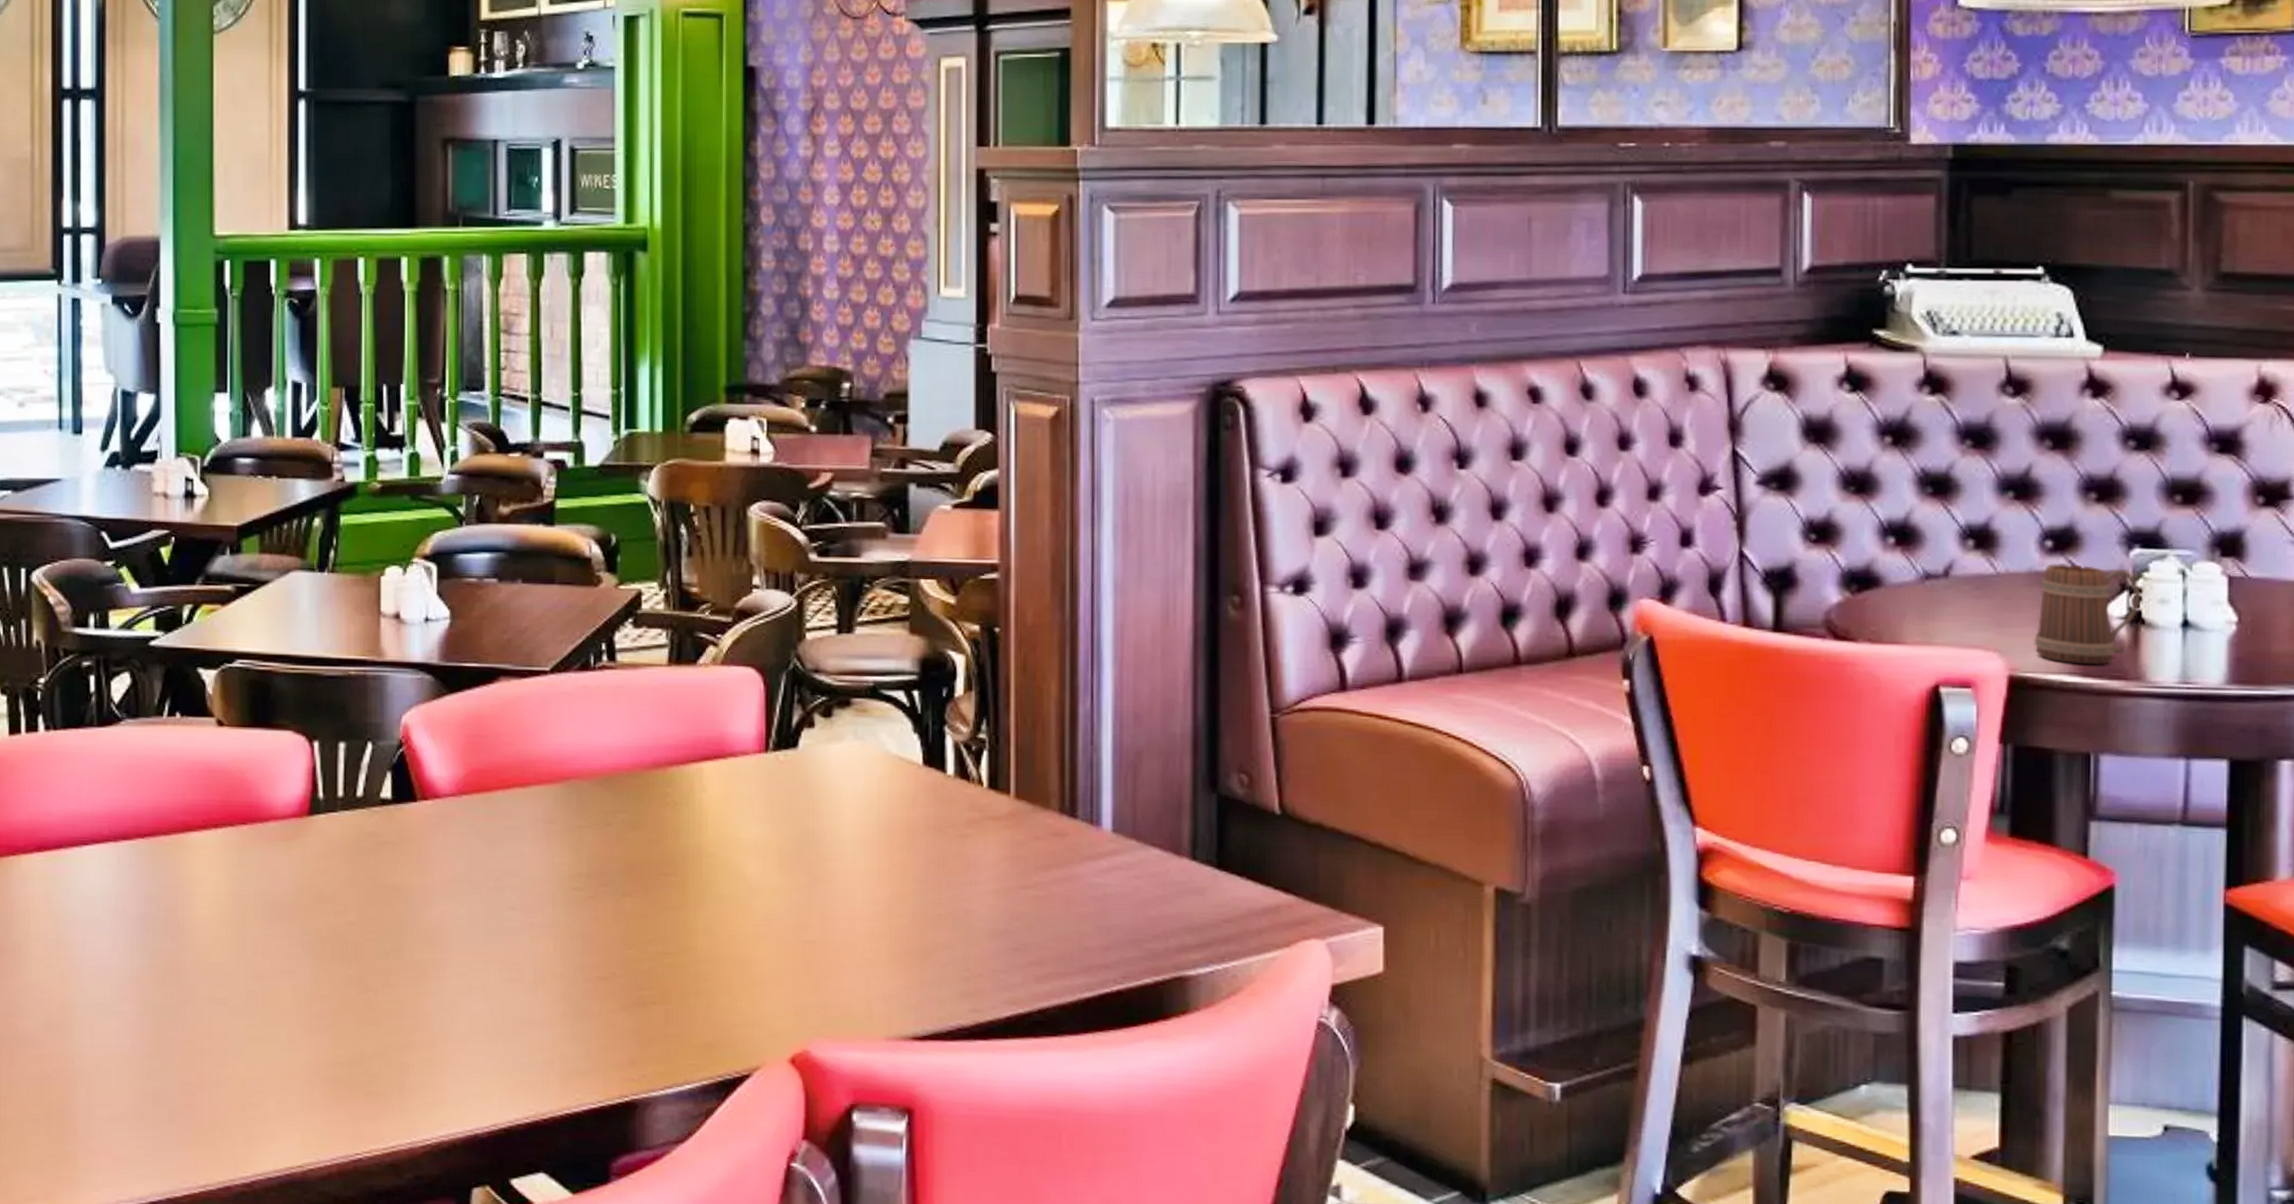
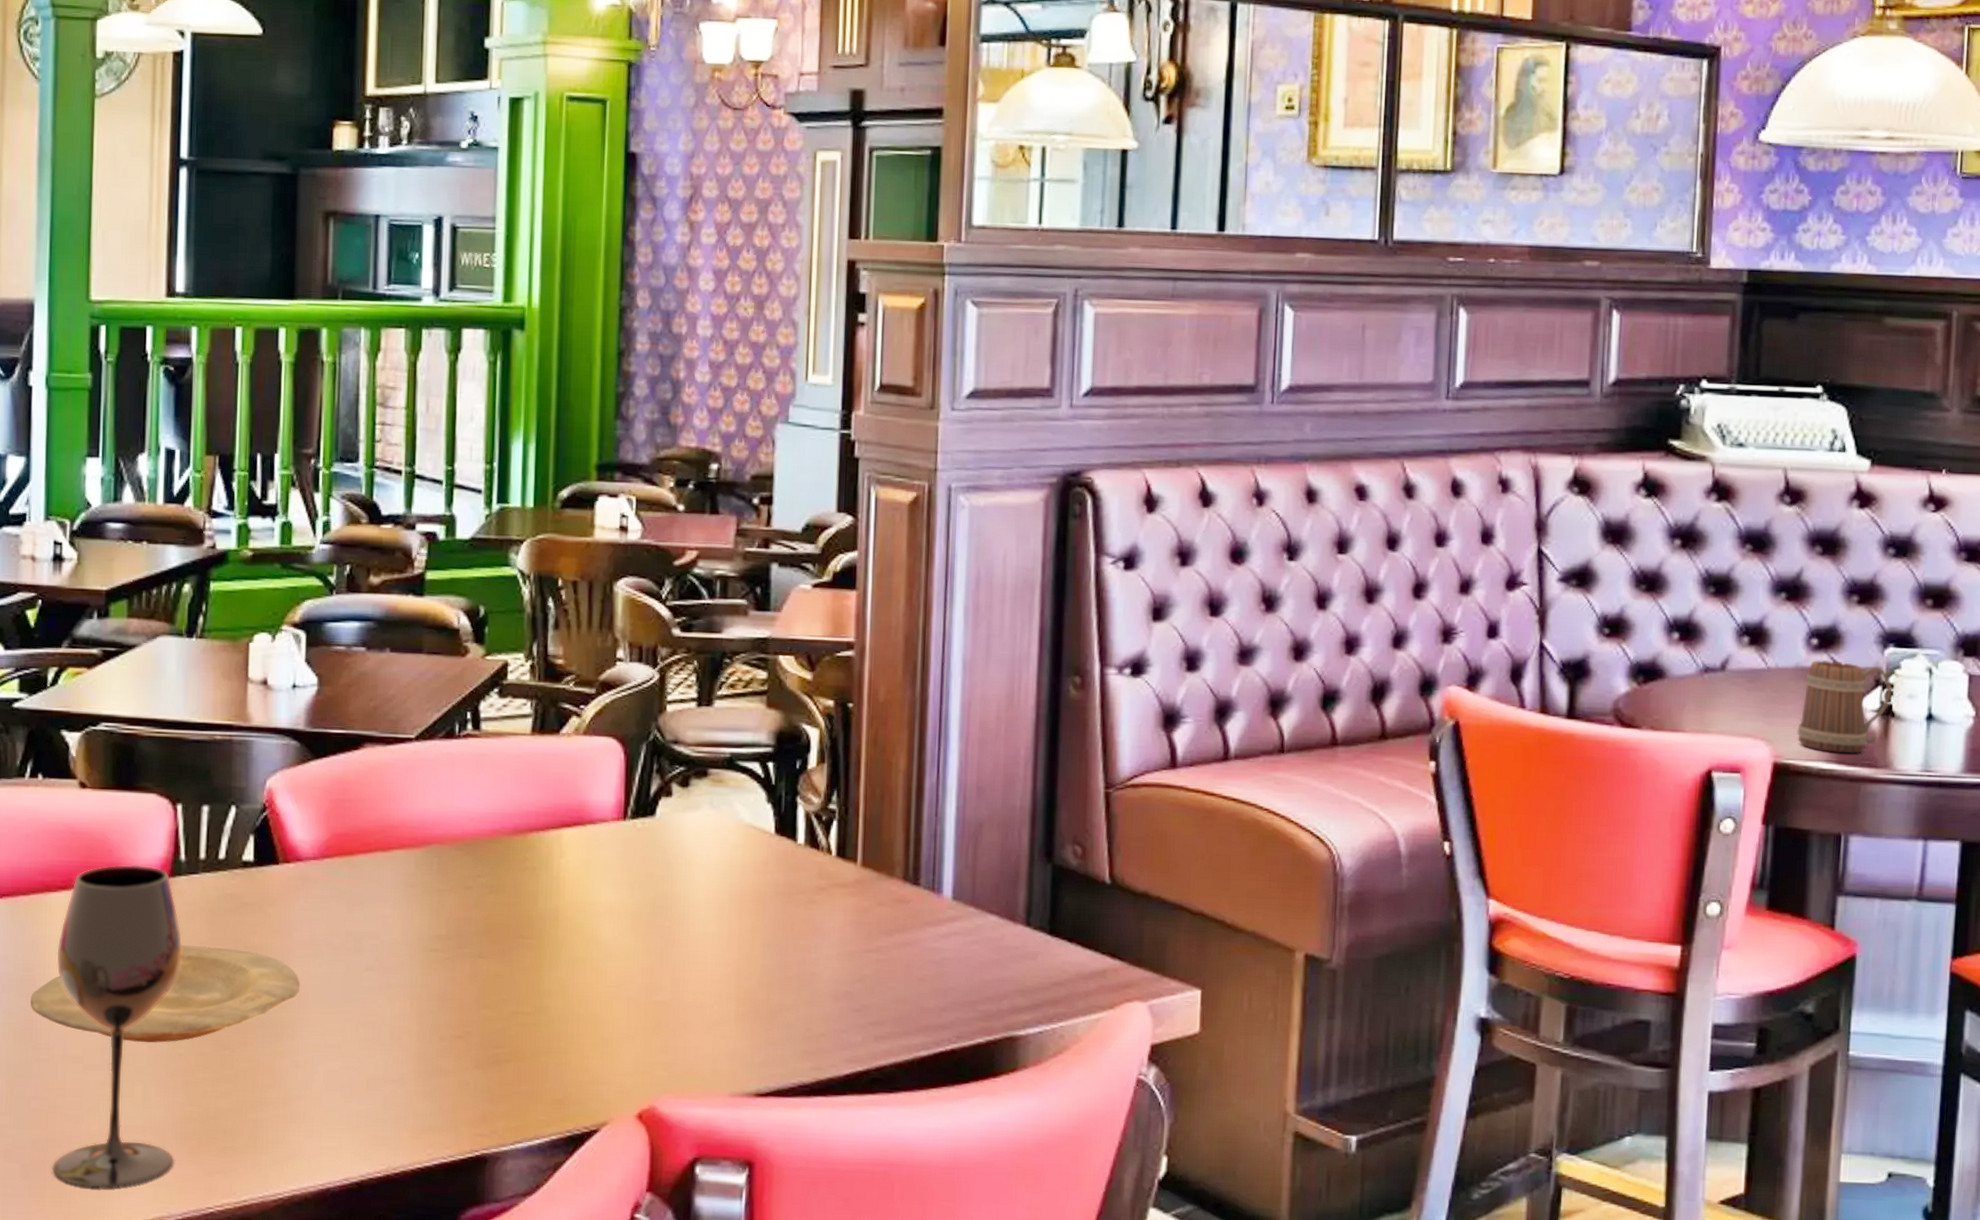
plate: none [175,884,442,985] -> present [30,944,301,1043]
wineglass: none [199,803,323,1133] -> present [52,864,183,1188]

